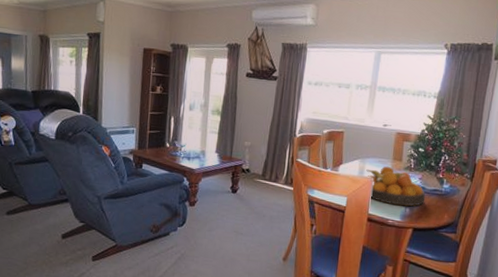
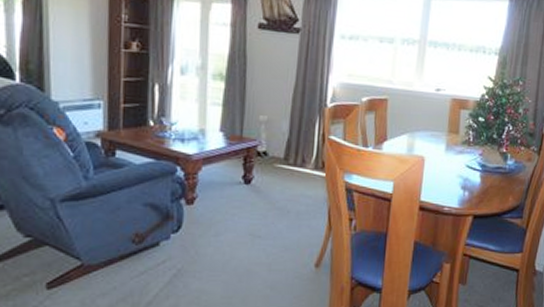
fruit bowl: present [366,166,426,207] -> none [416,140,487,189]

